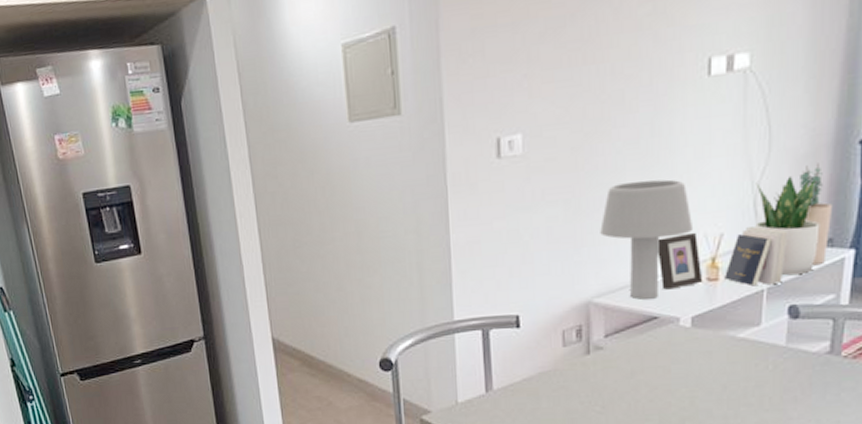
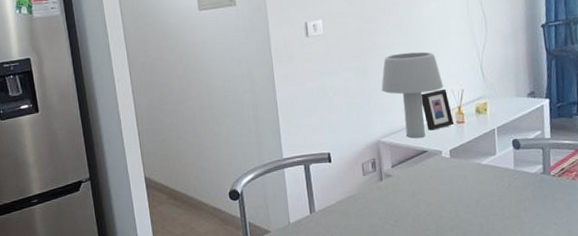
books: present [725,226,788,287] -> none [468,84,506,127]
planter: present [755,176,820,276] -> none [480,49,526,119]
vase: present [800,163,834,266] -> none [508,40,532,111]

